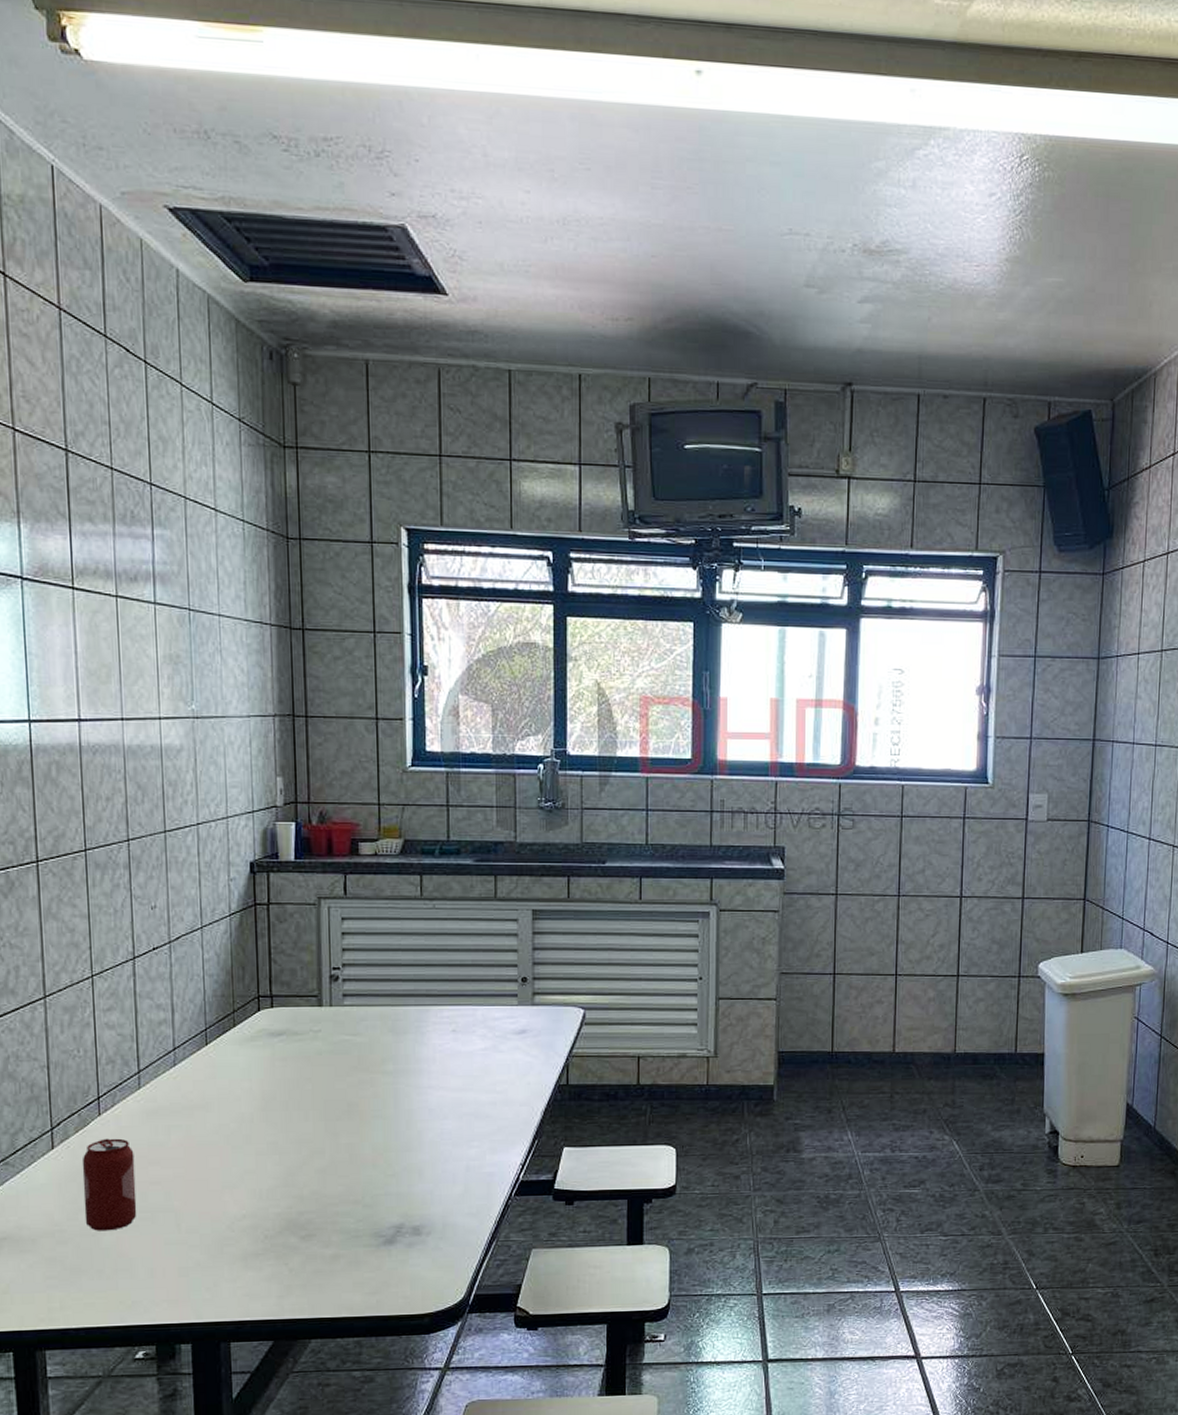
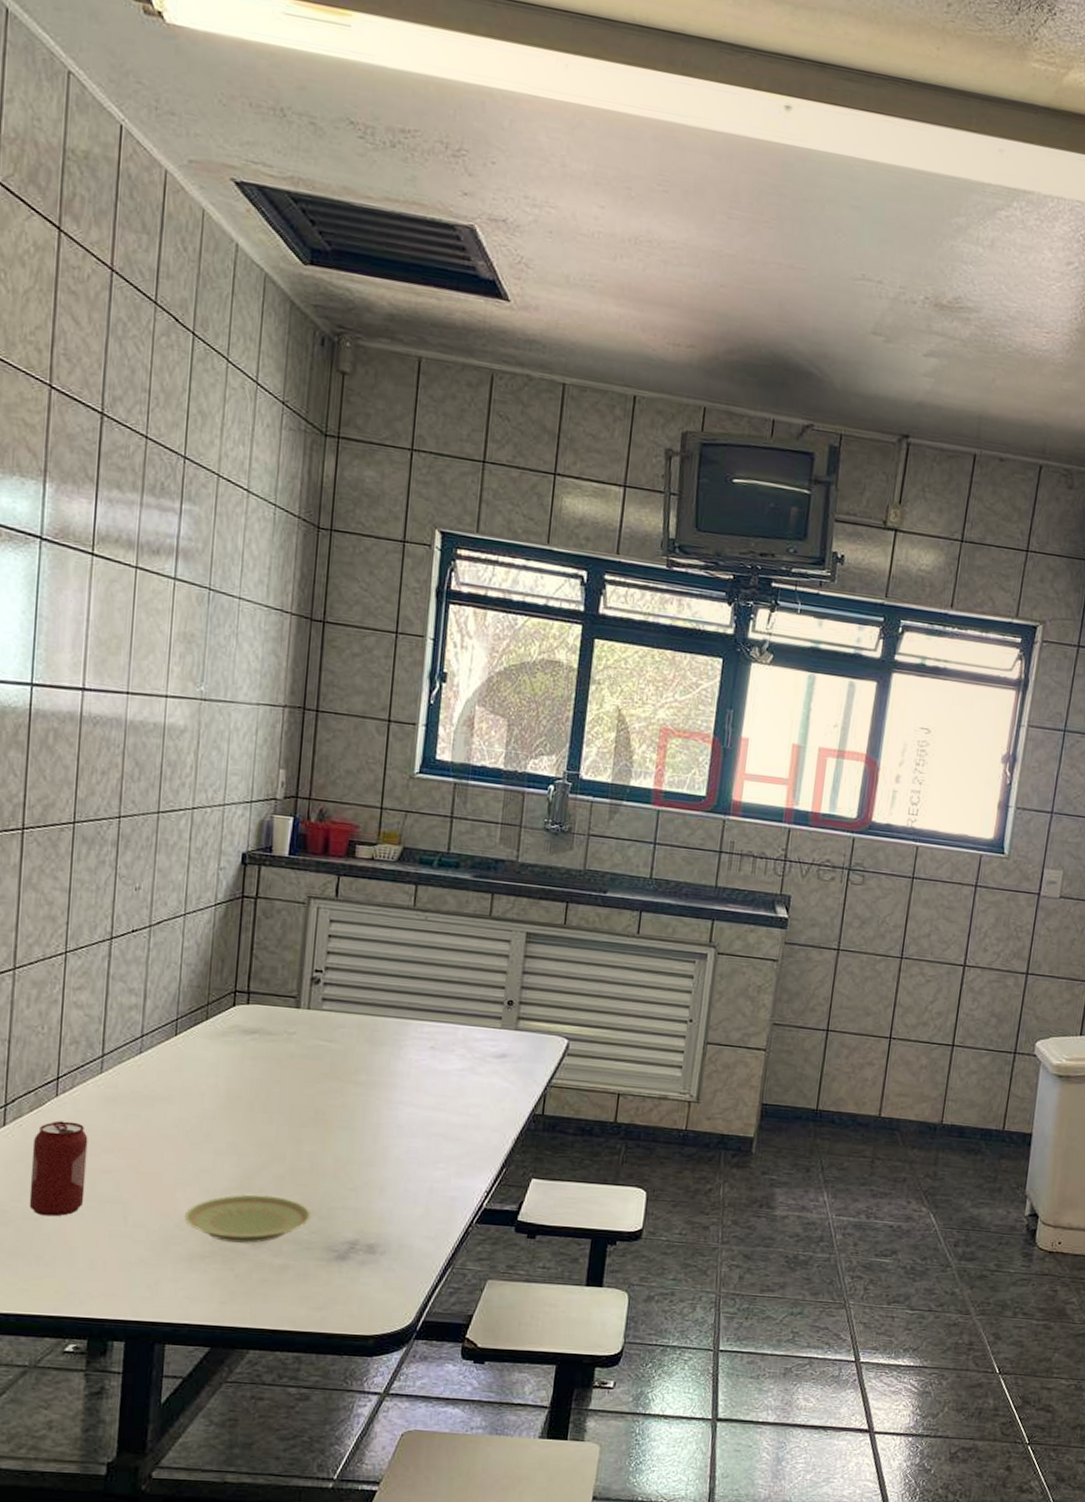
plate: none [234,1189,356,1238] -> present [184,1194,312,1244]

